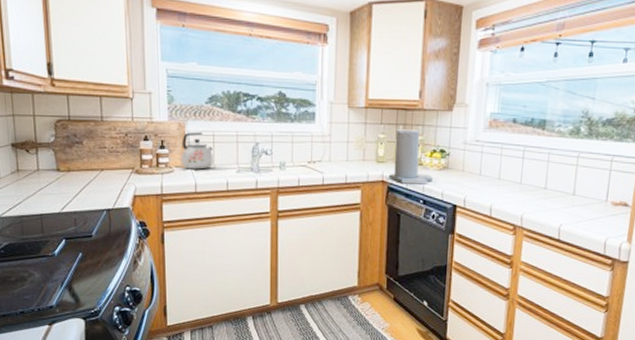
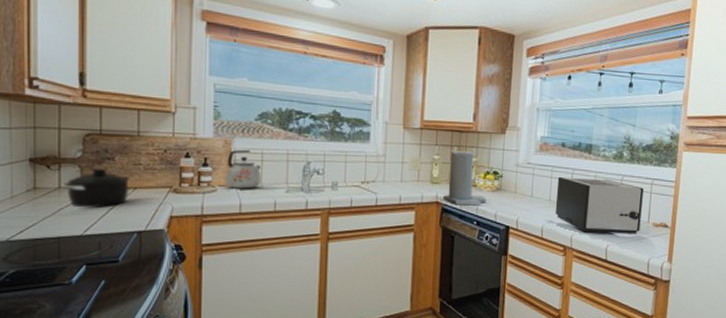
saucepan: none [42,151,97,188] -> present [65,168,129,208]
toaster: none [504,154,602,213] -> present [555,176,644,234]

